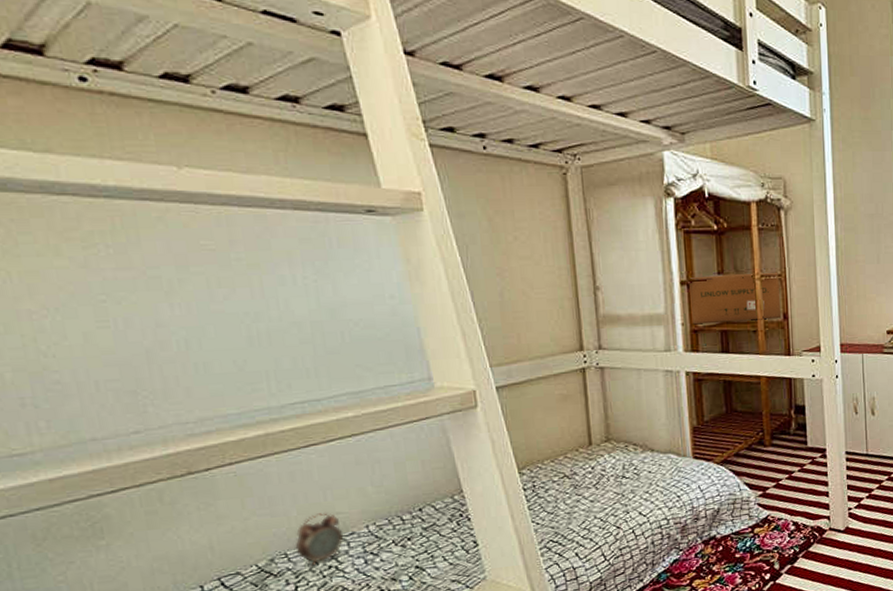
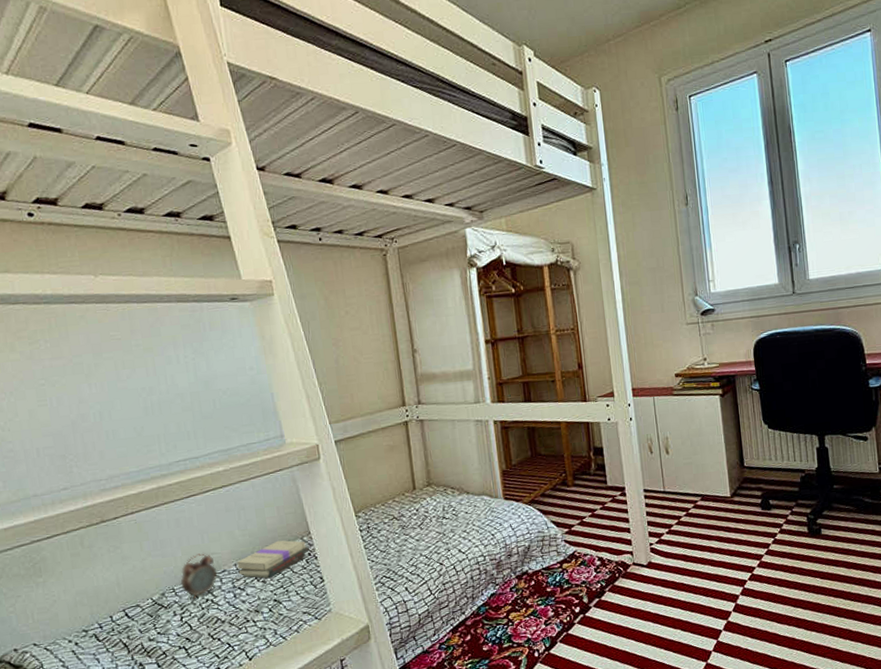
books: none [368,499,462,543] -> present [236,540,310,579]
box: present [688,271,782,325] -> none [492,325,577,378]

